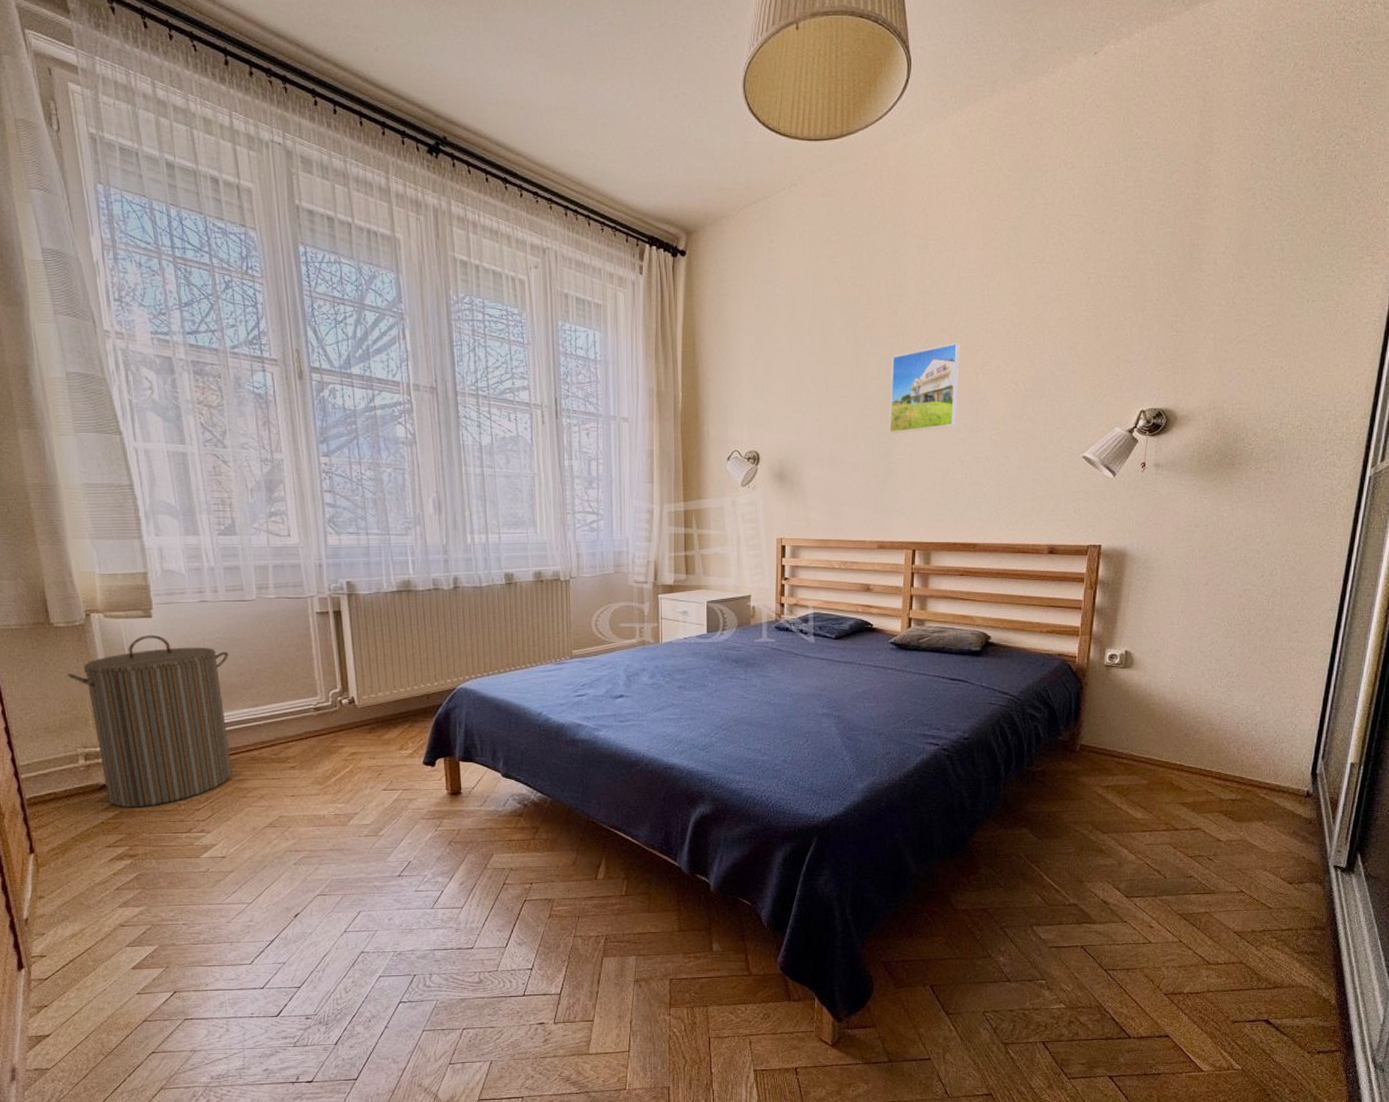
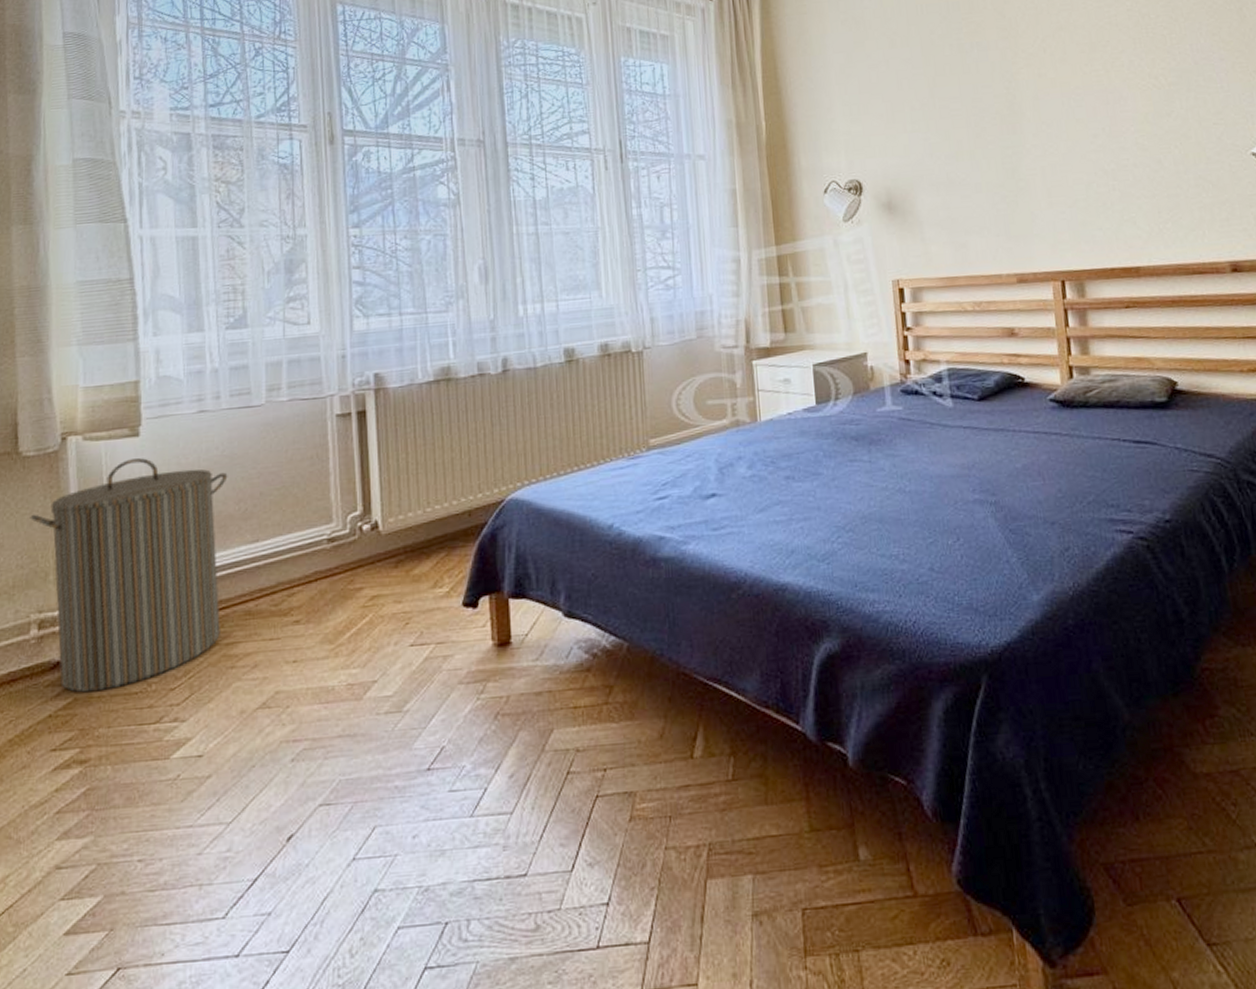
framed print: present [890,342,960,434] -> none [1005,39,1092,147]

